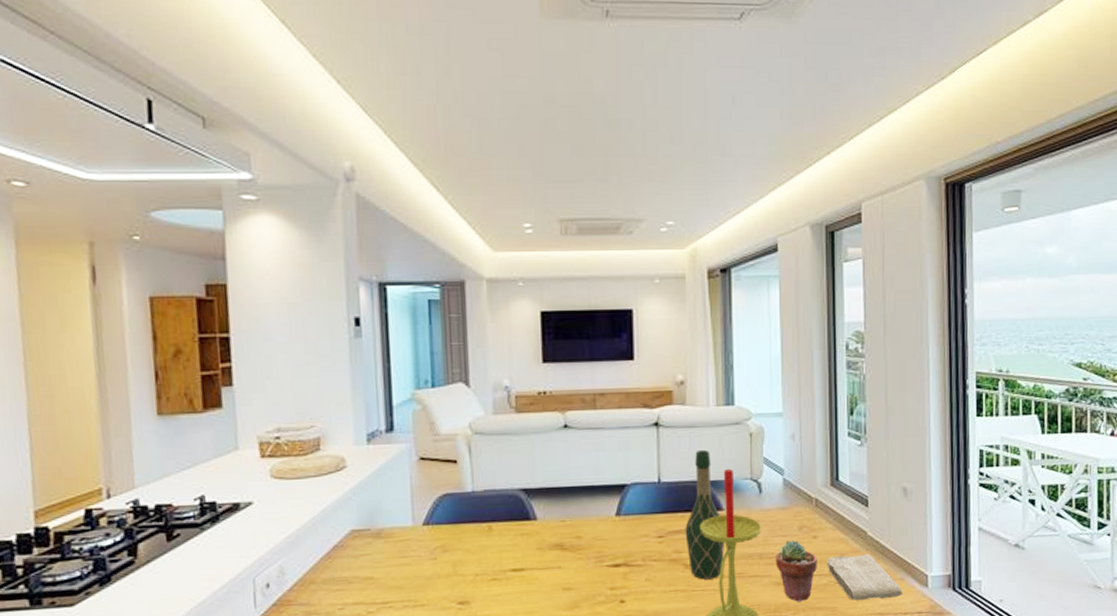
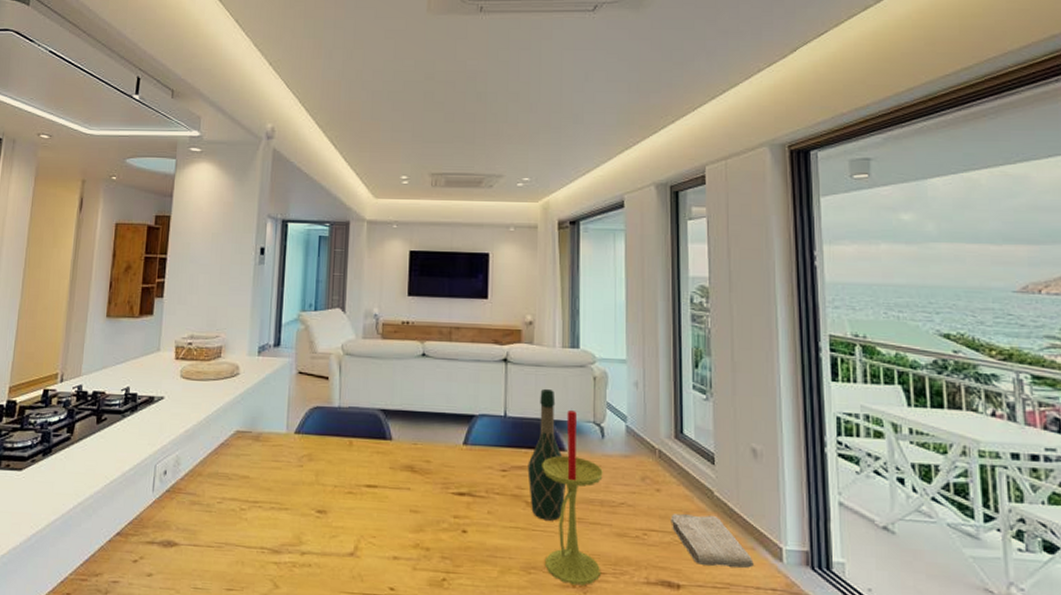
potted succulent: present [775,540,817,602] -> none [617,490,660,558]

